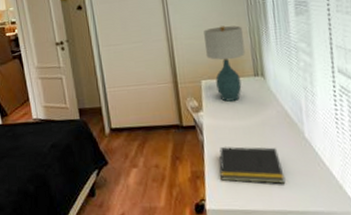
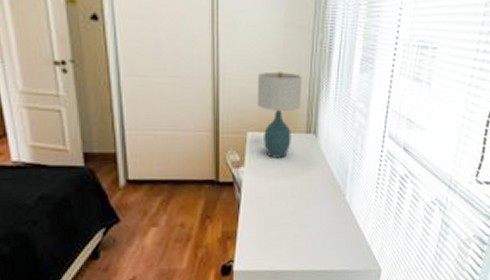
notepad: present [219,146,286,184] -> none [254,205,319,245]

